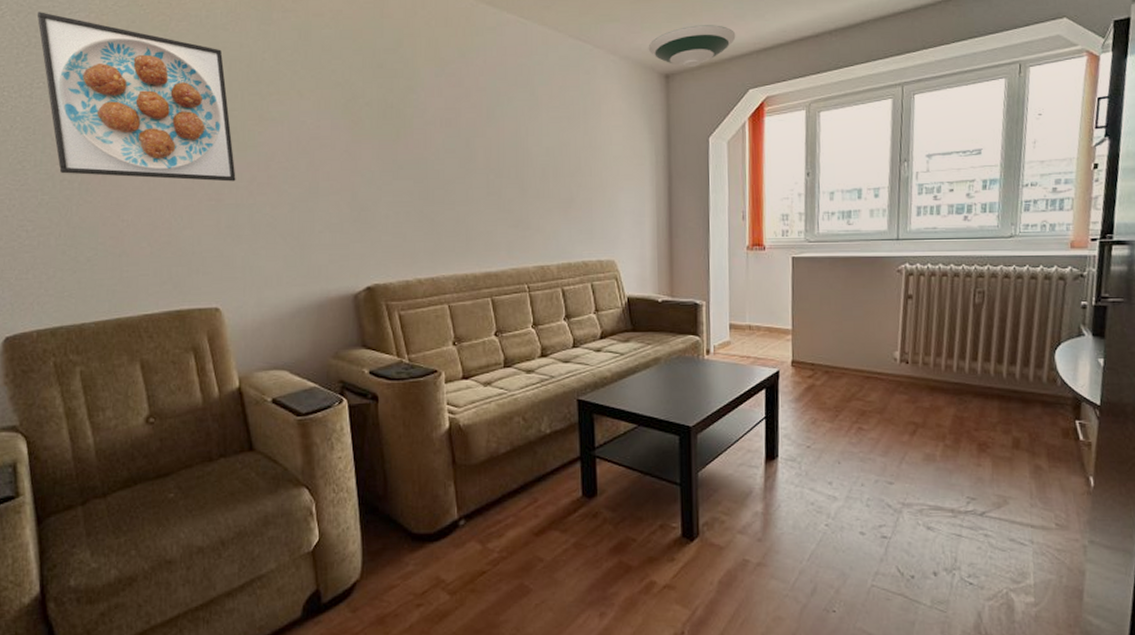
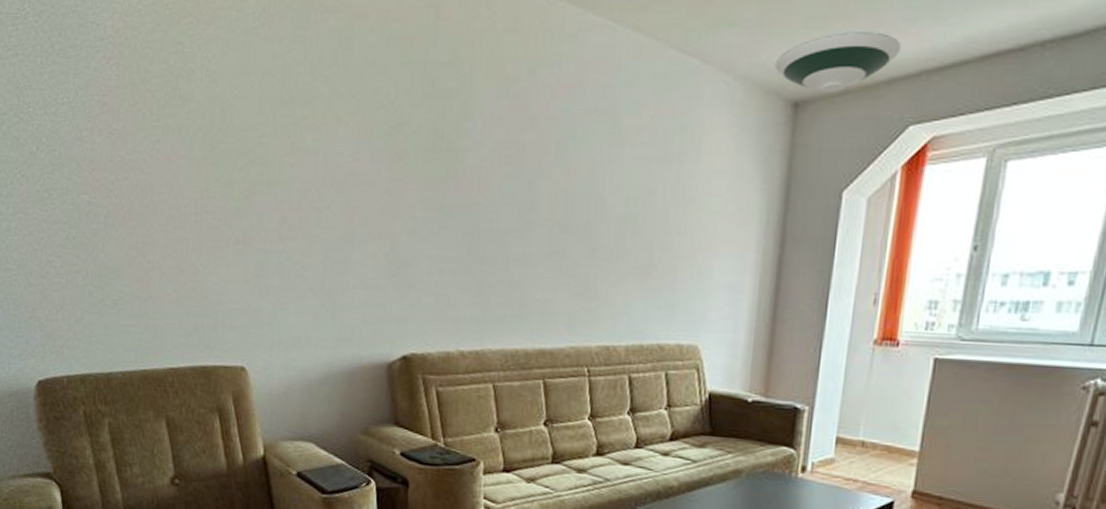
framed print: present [37,12,236,182] -> none [59,12,266,223]

